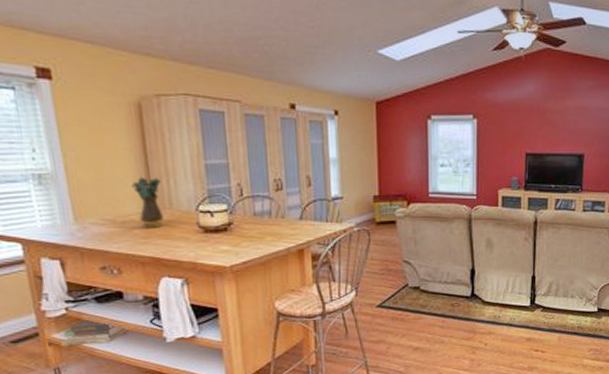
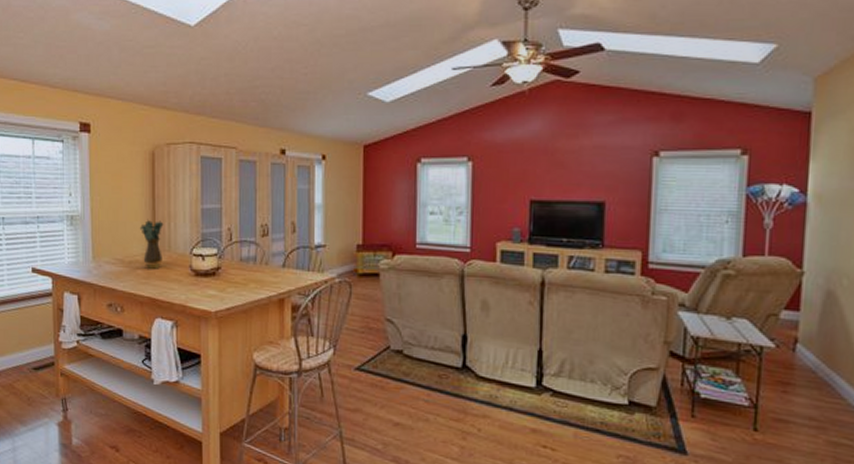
books: present [60,317,130,347] -> none [69,352,125,379]

